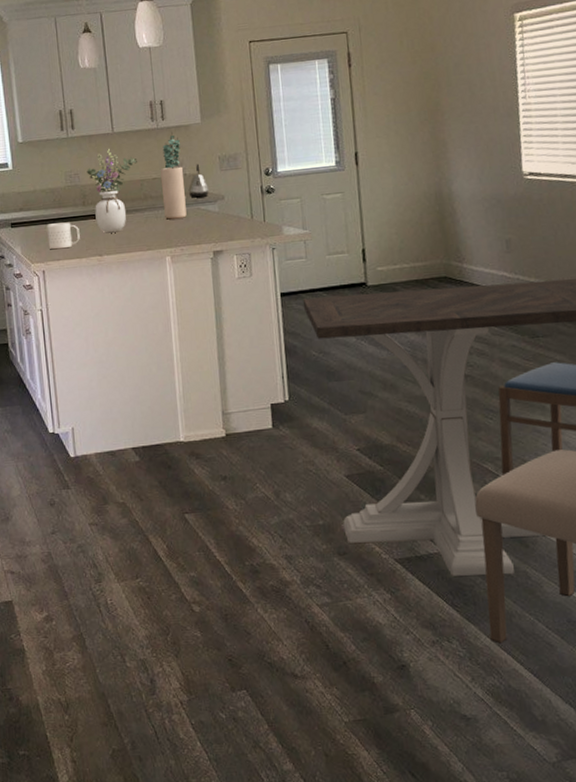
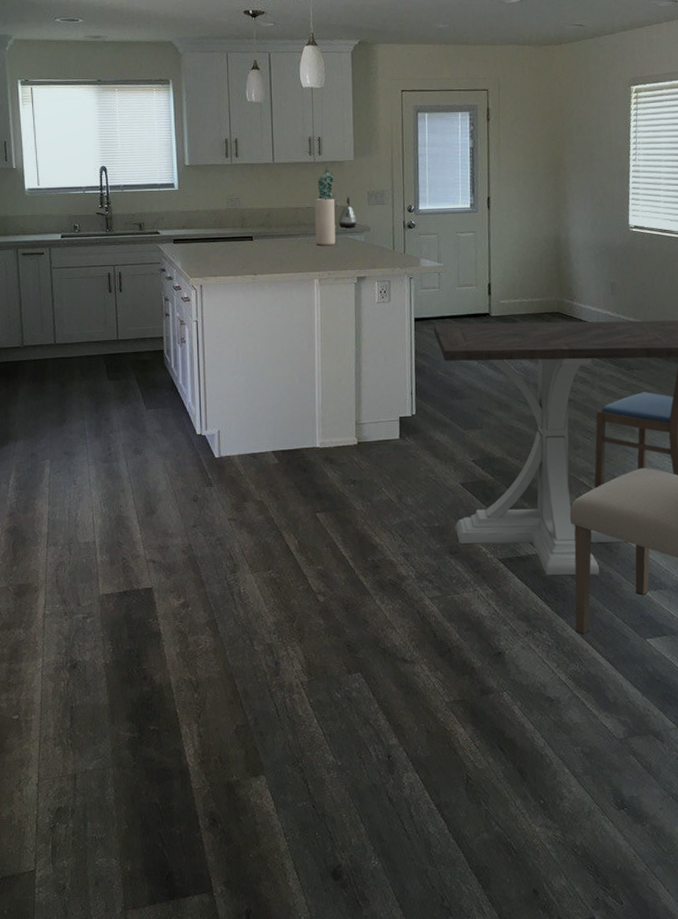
mug: present [47,222,80,250] -> none [207,242,237,266]
bouquet: present [86,149,137,233] -> none [247,178,294,254]

